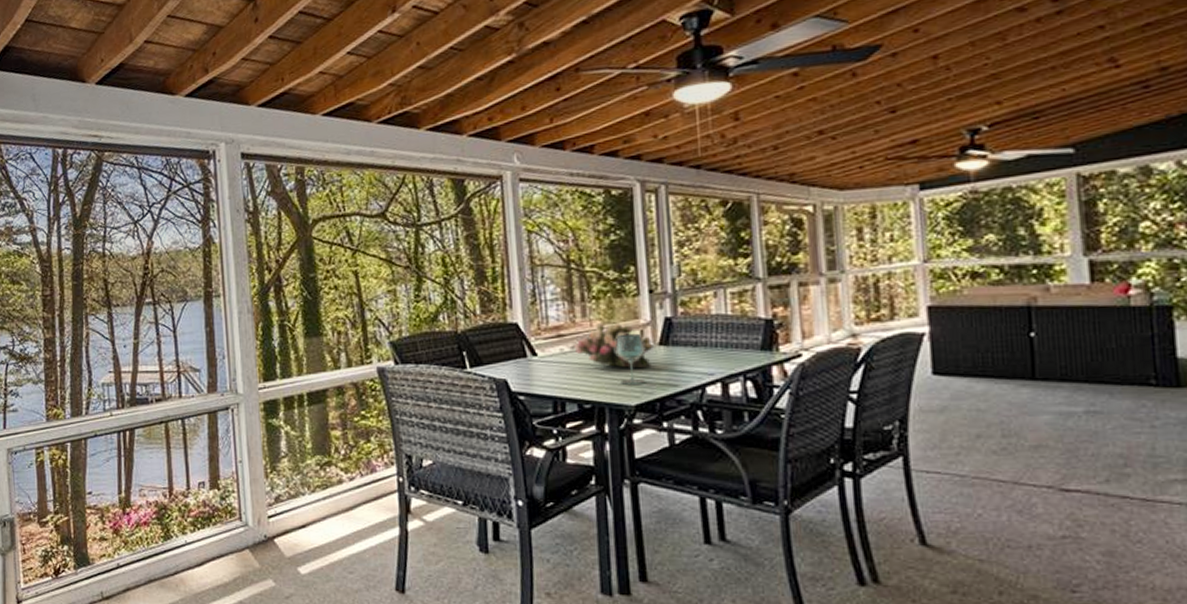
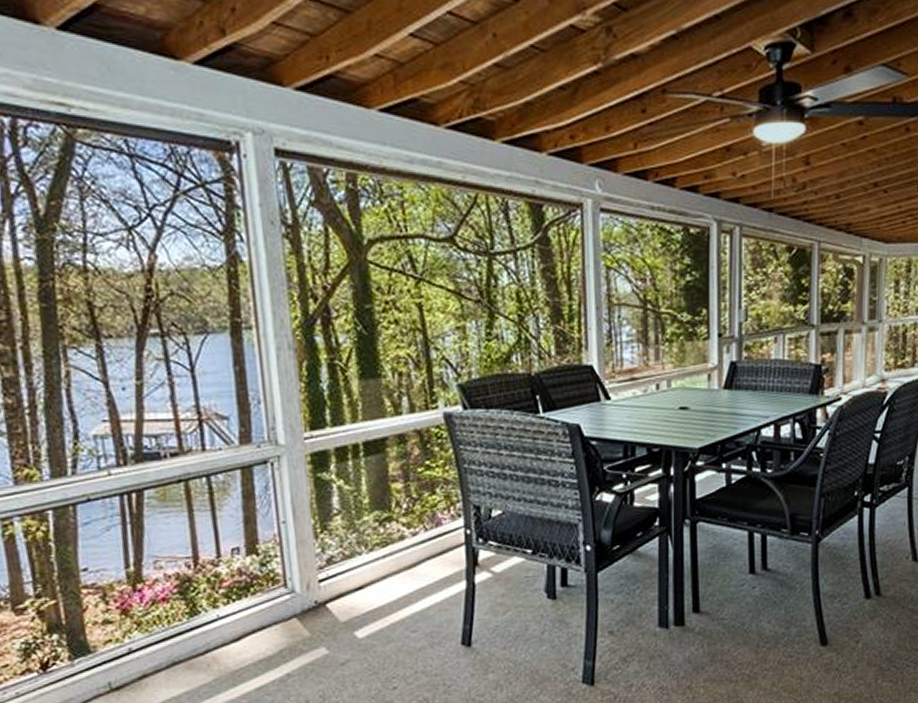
flower arrangement: present [574,323,654,369] -> none [646,366,719,412]
wine glass: present [615,333,646,385] -> none [684,377,711,428]

